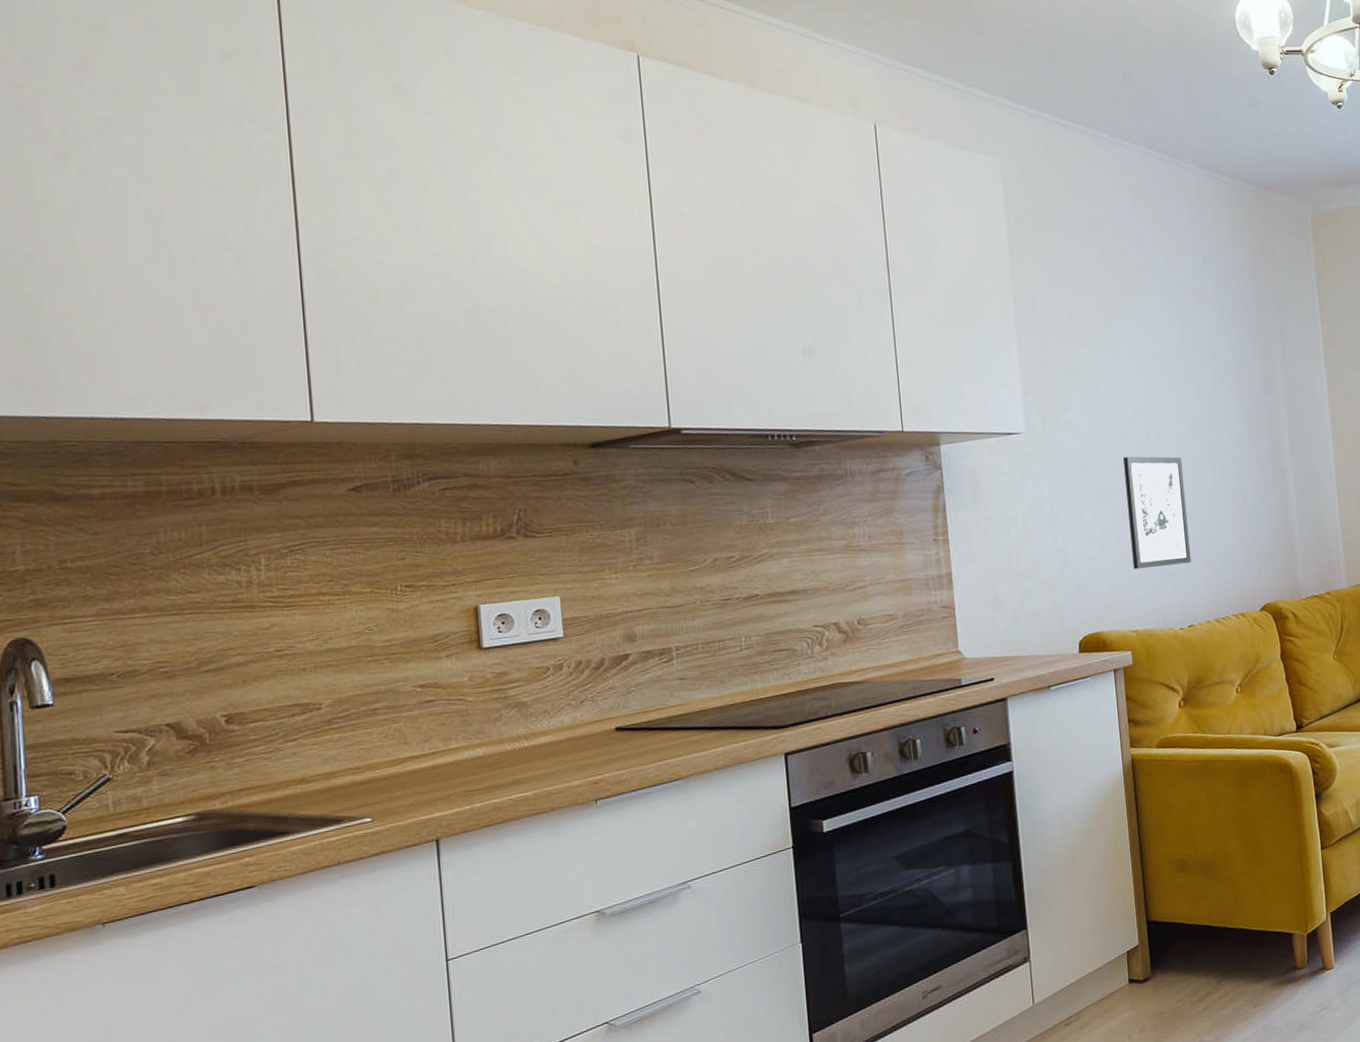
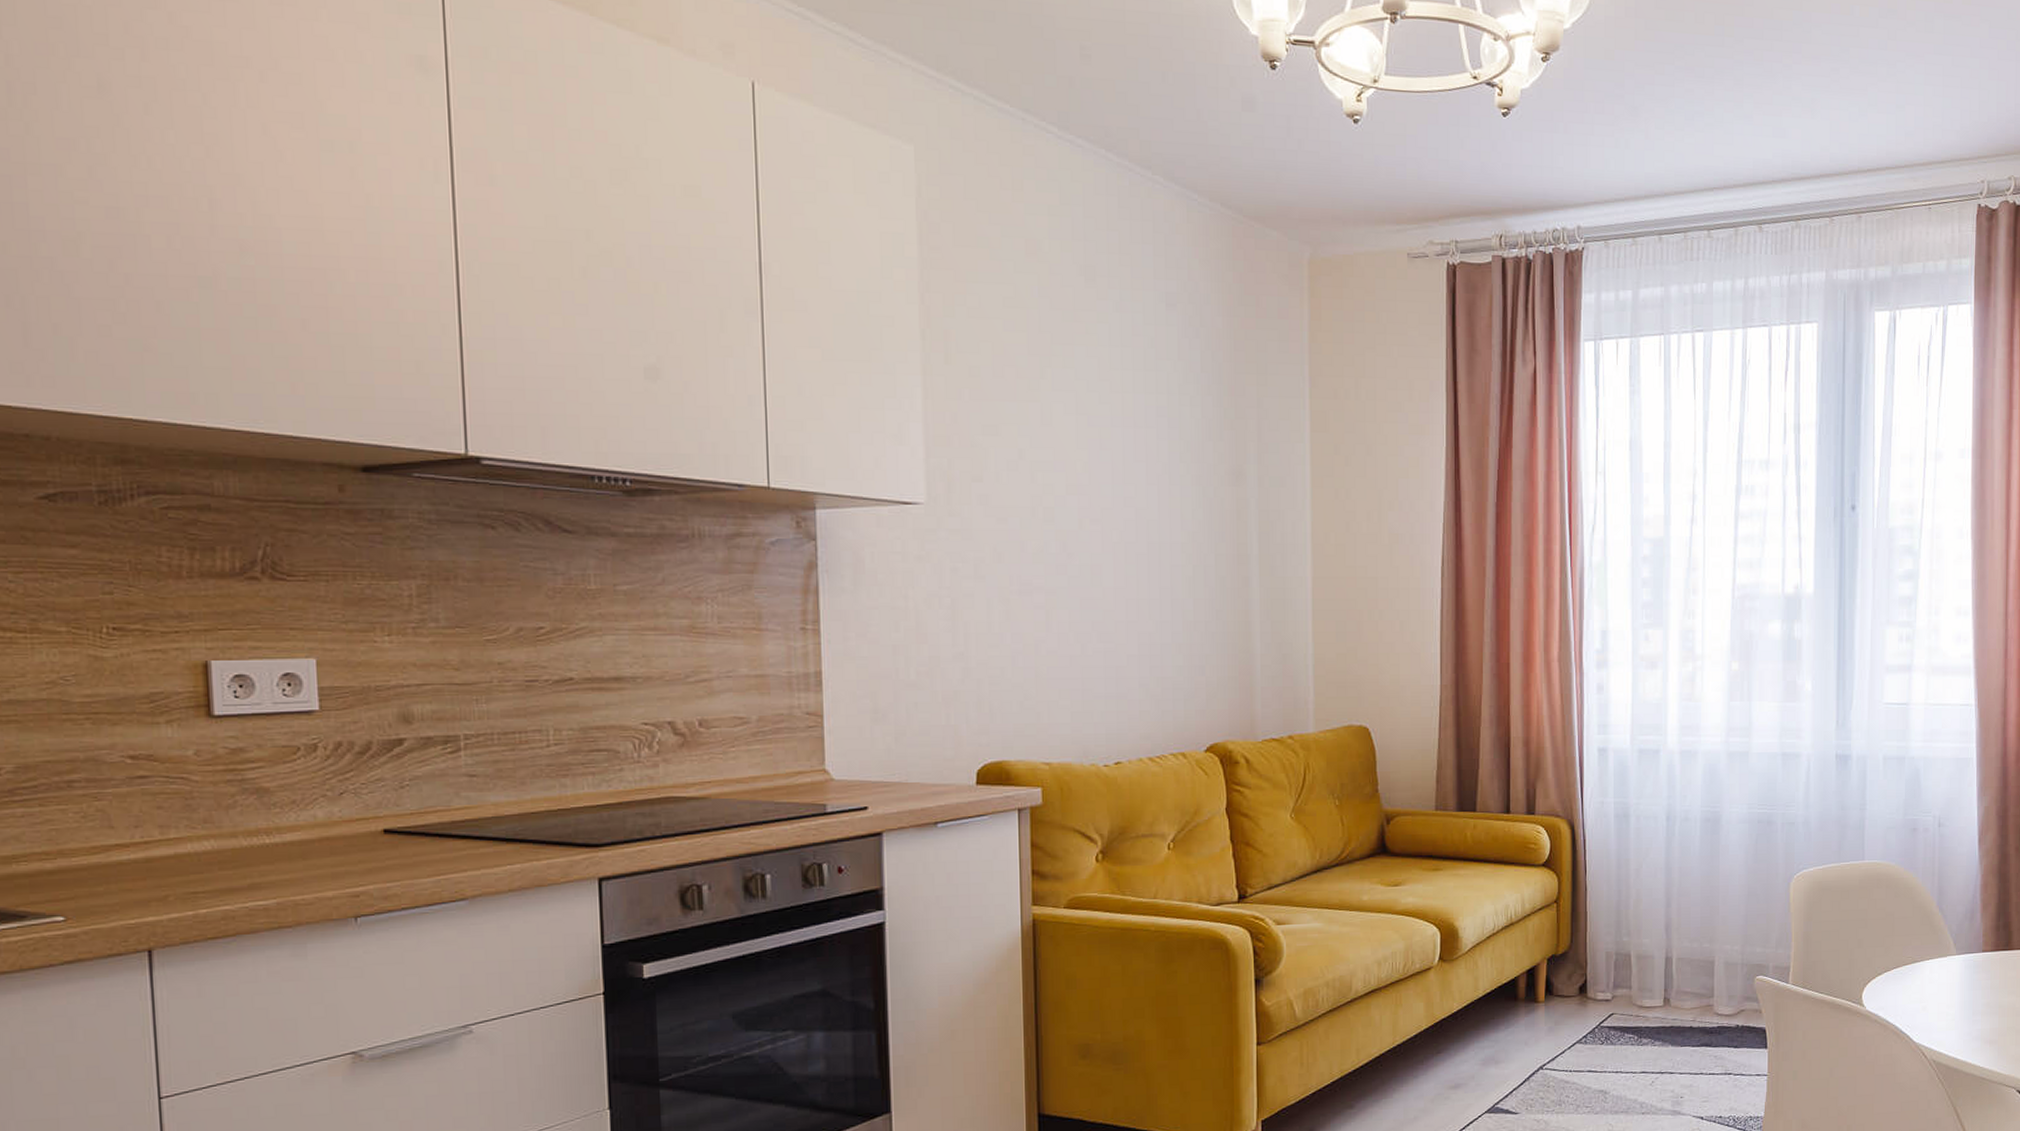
wall art: present [1123,456,1192,570] -> none [1048,545,1124,688]

